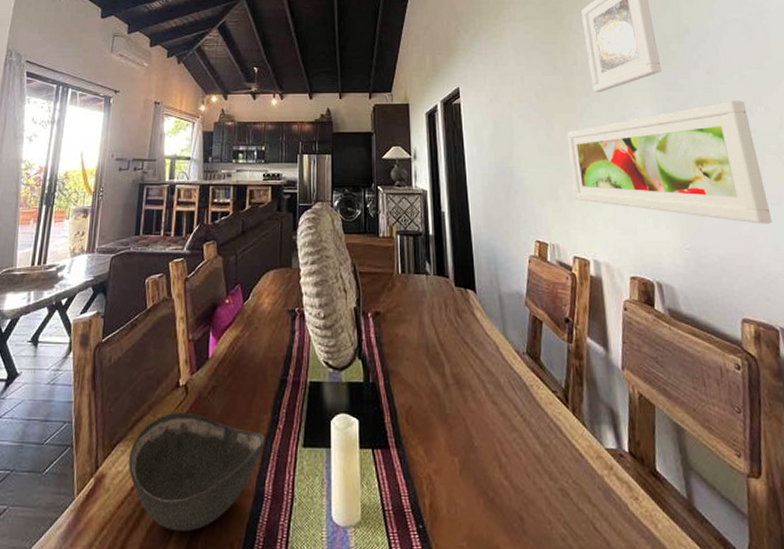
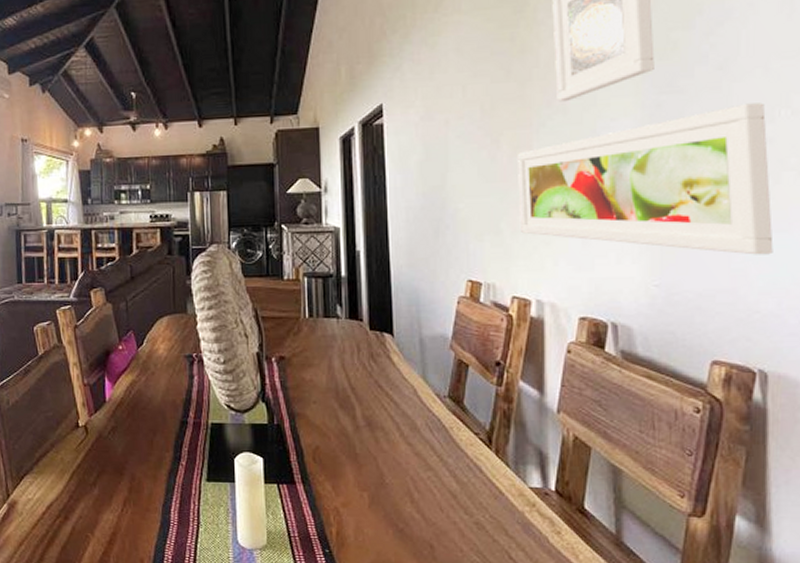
bowl: present [129,412,266,532] -> none [37,449,169,549]

